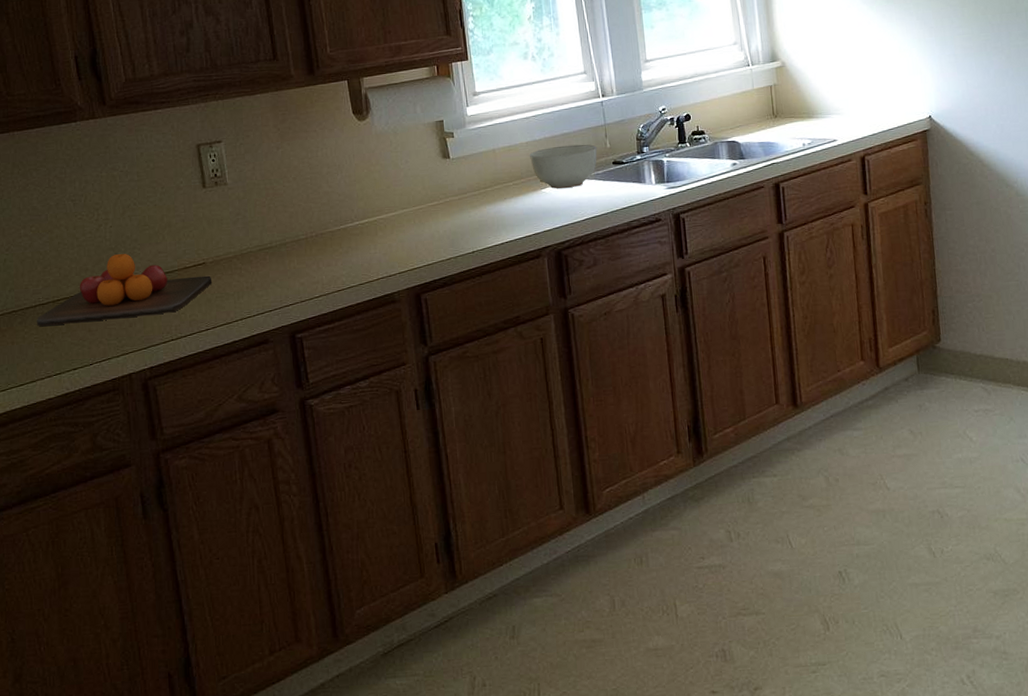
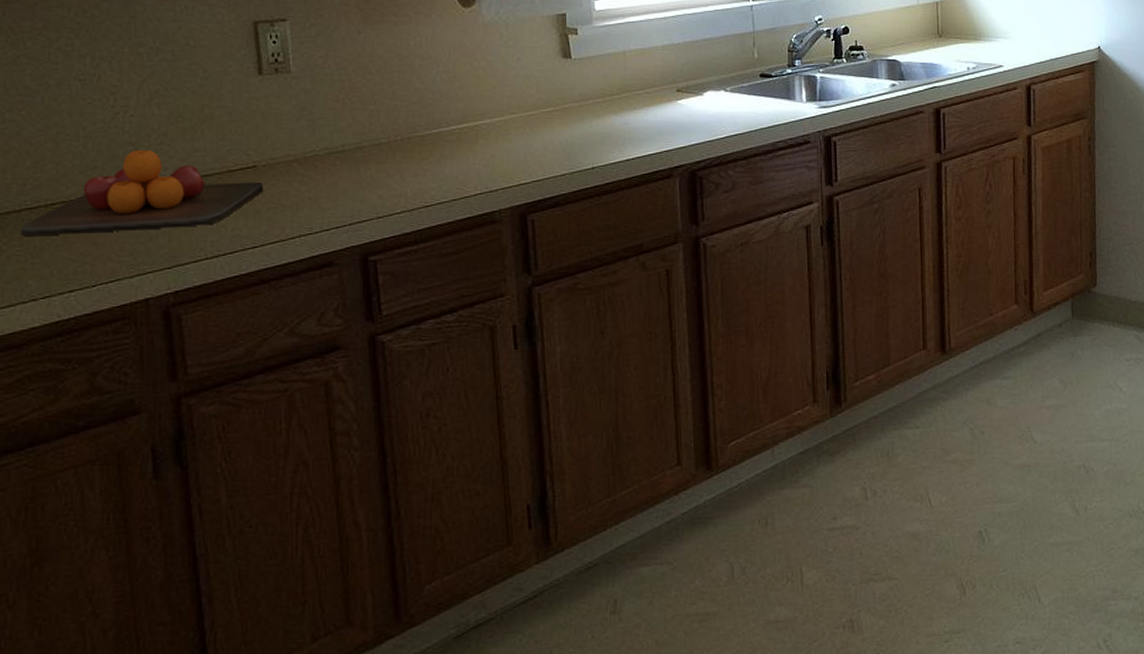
bowl: present [529,144,598,189] -> none [664,52,744,100]

